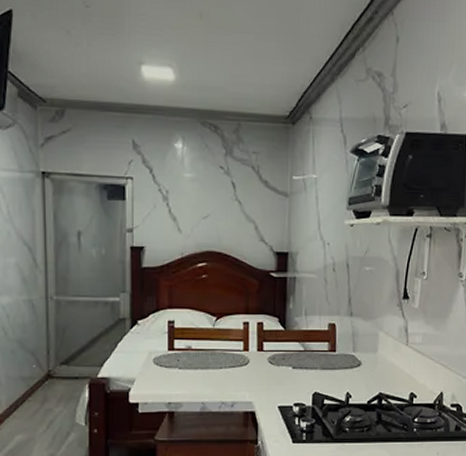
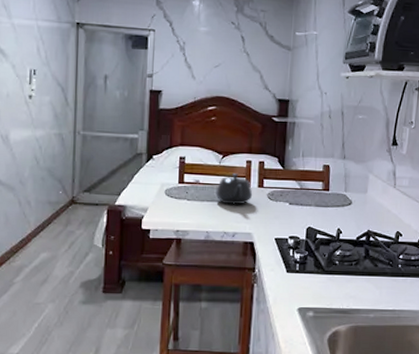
teapot: none [210,337,252,372] -> present [215,173,253,205]

